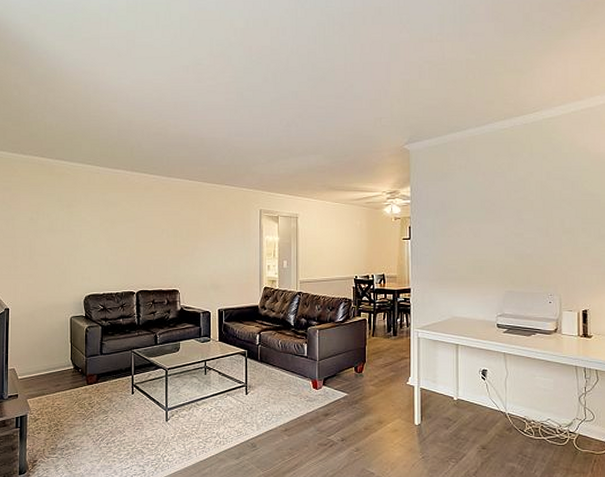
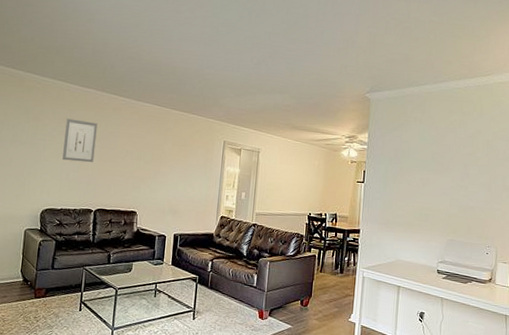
wall art: none [100,202,131,245] -> present [62,118,98,163]

